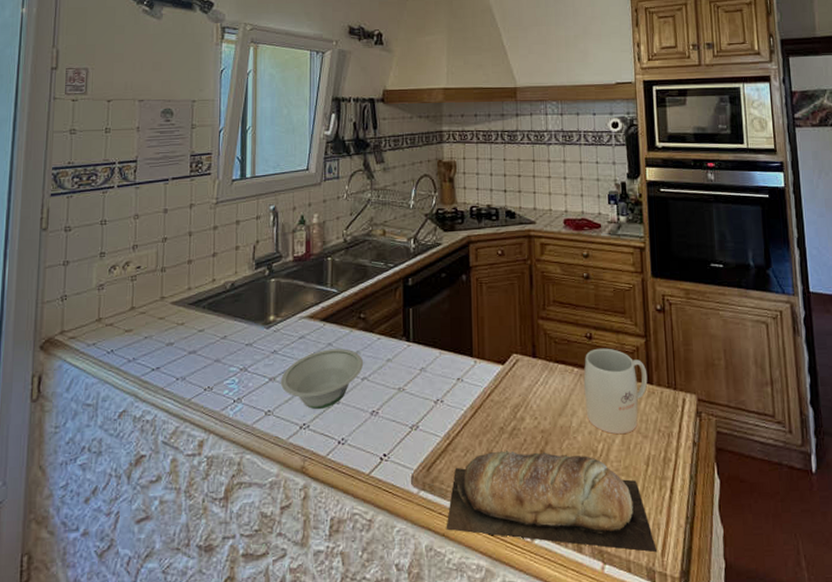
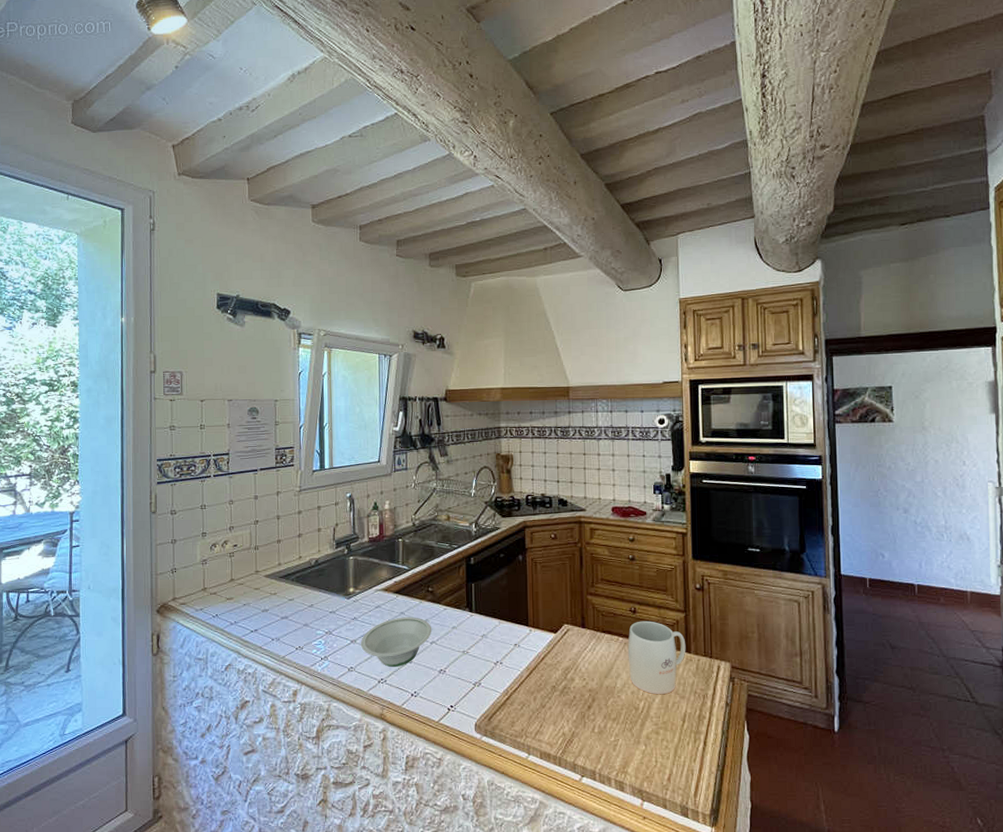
bread loaf: present [446,450,657,552] -> none [505,705,690,792]

